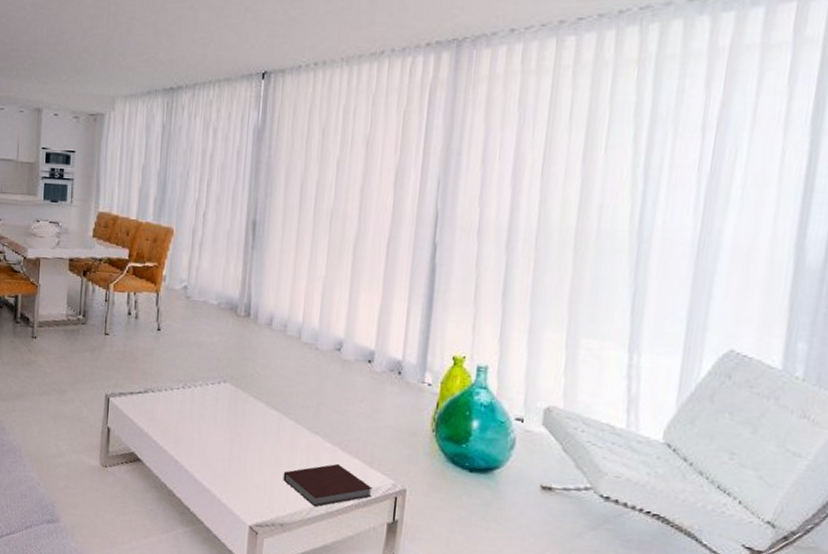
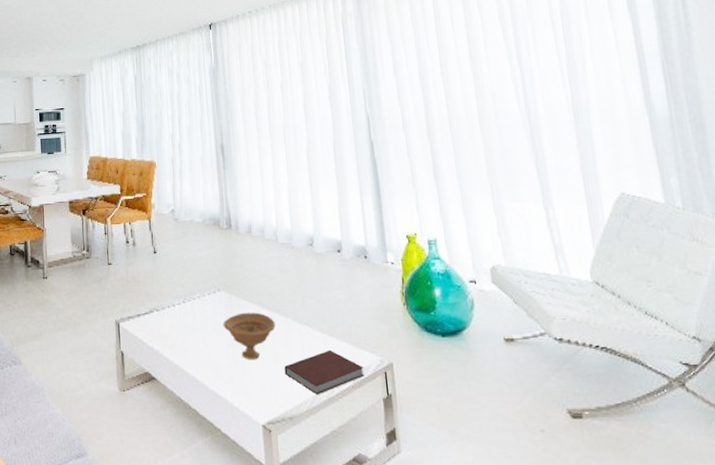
bowl: none [223,409,282,460] -> present [223,312,276,359]

